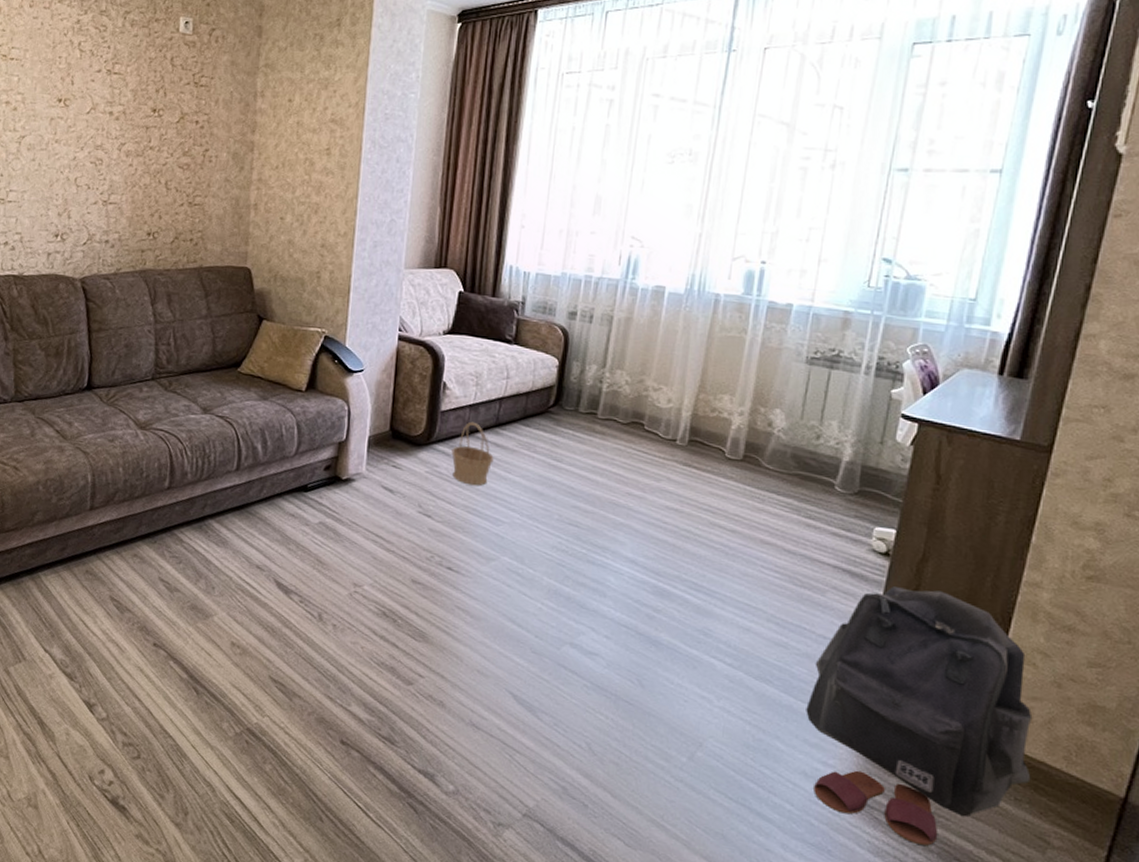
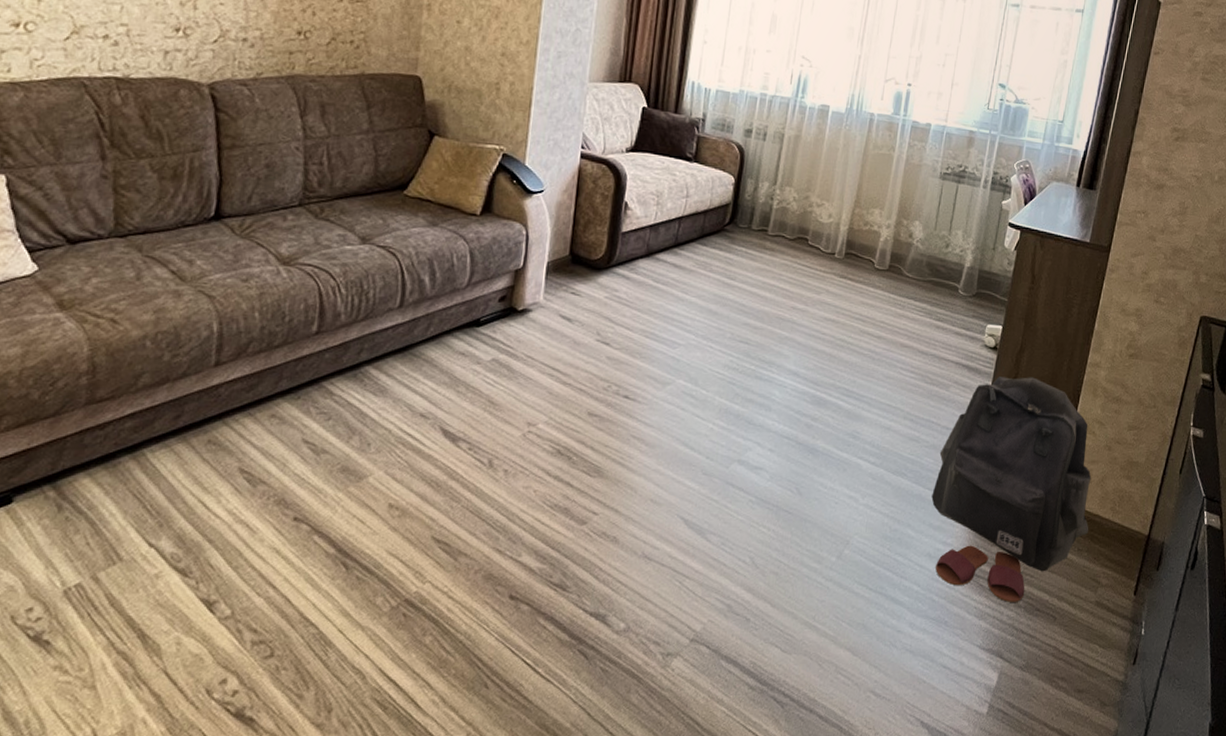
basket: present [451,421,494,486] -> none [631,242,672,309]

